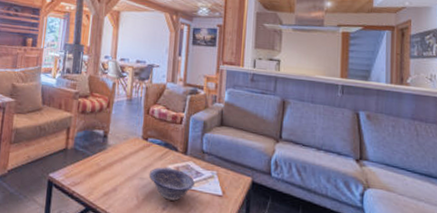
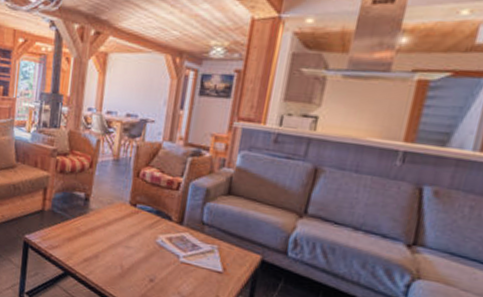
decorative bowl: present [148,167,195,201] -> none [135,236,190,274]

